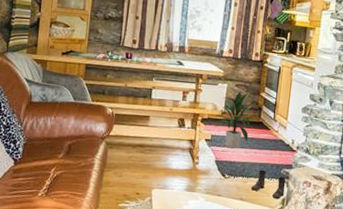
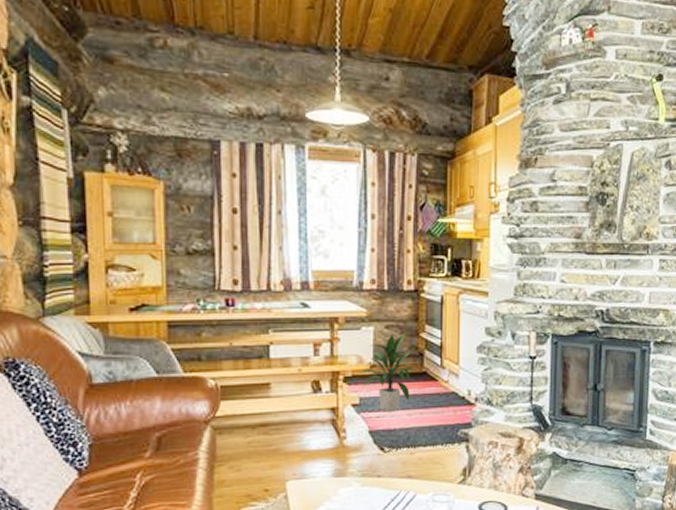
boots: present [251,170,287,199] -> none [421,434,467,470]

